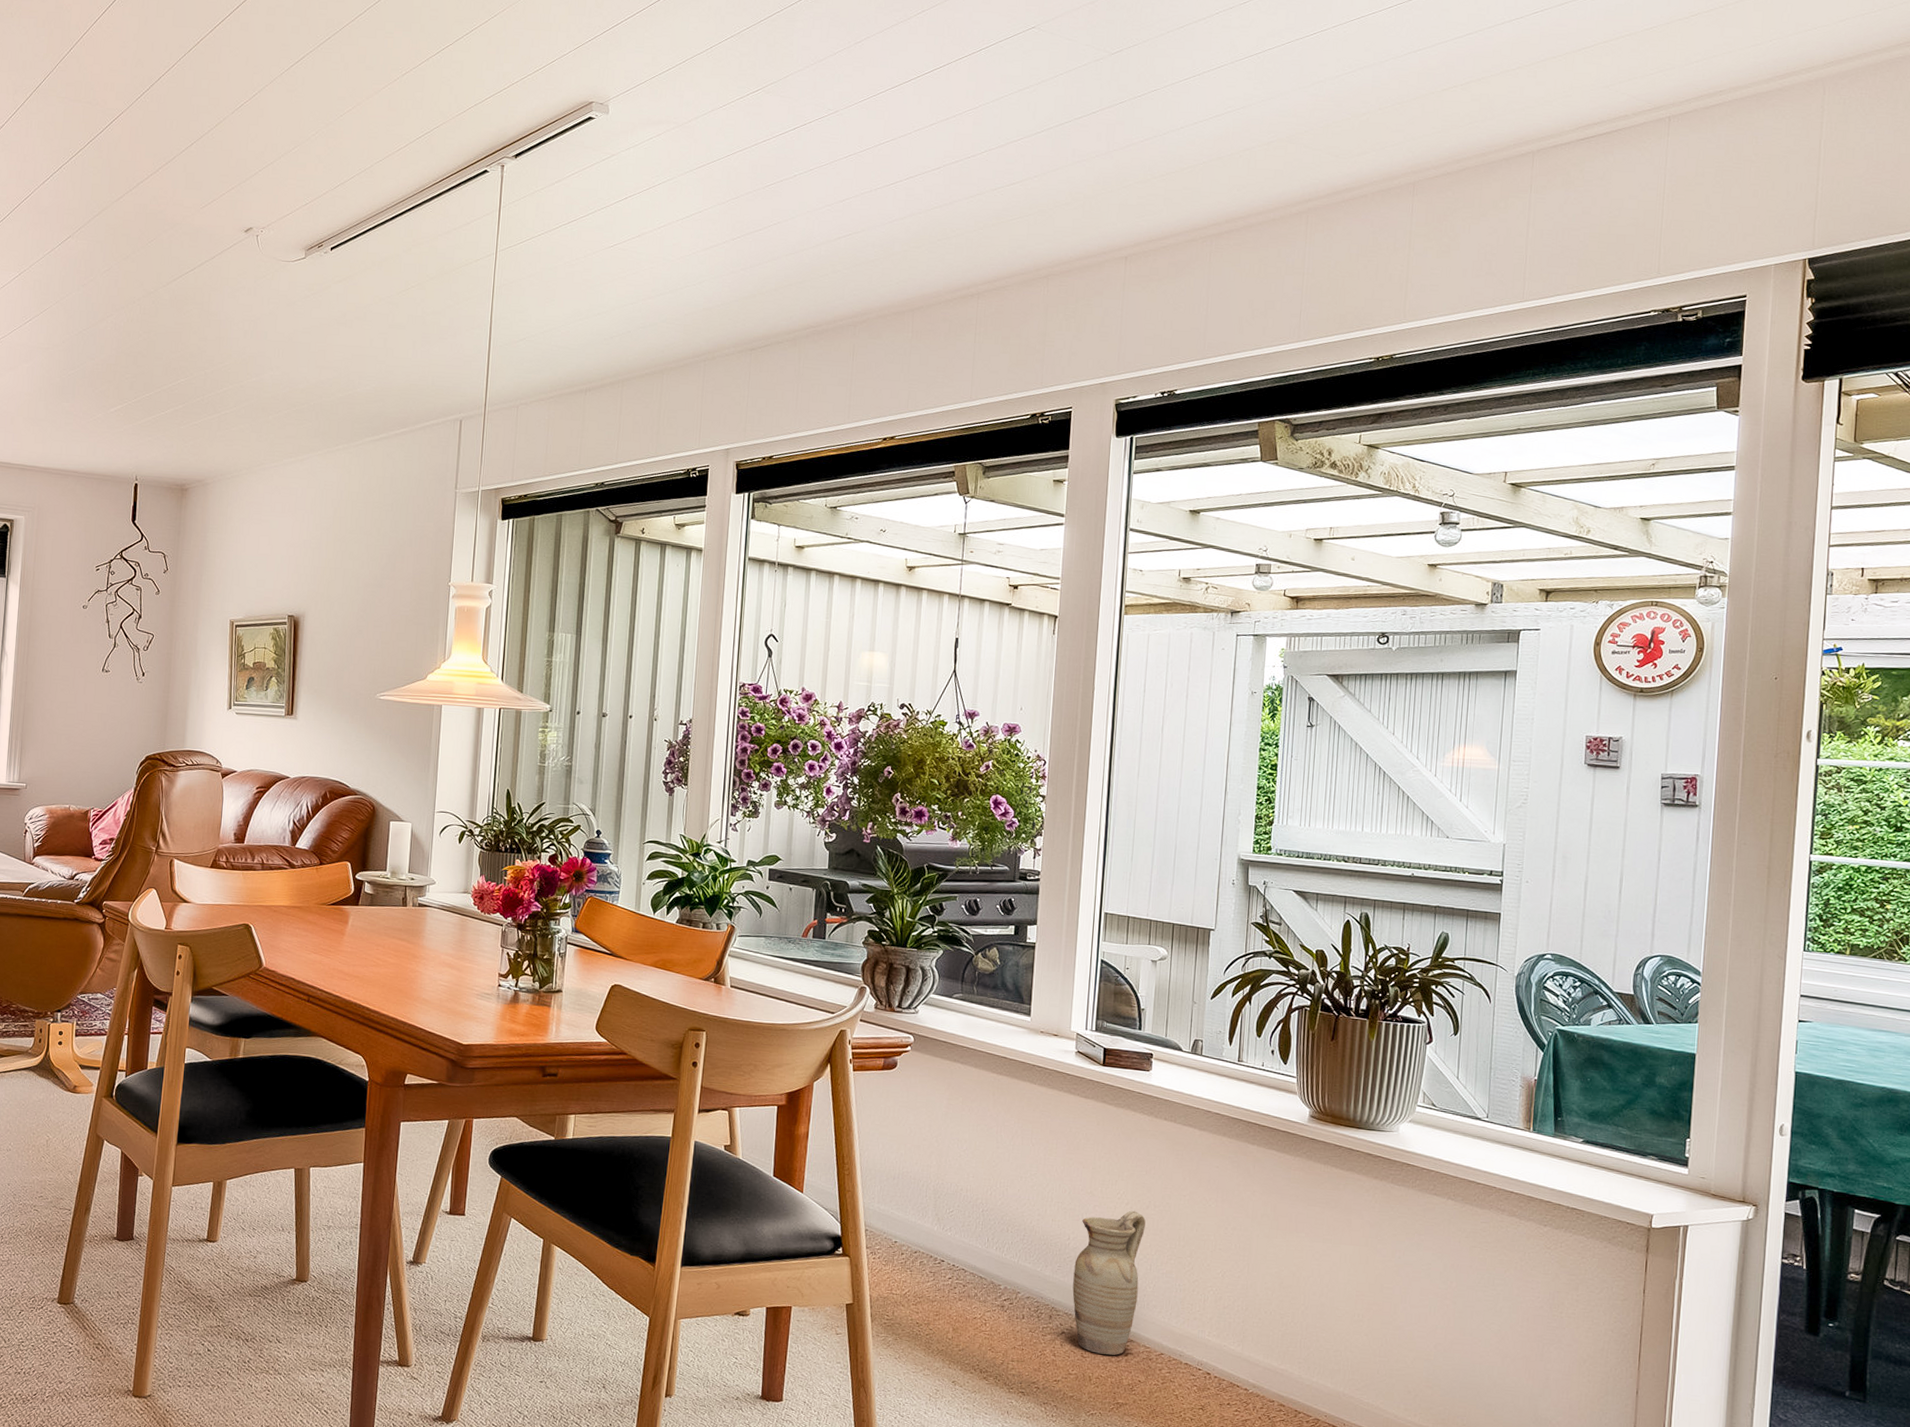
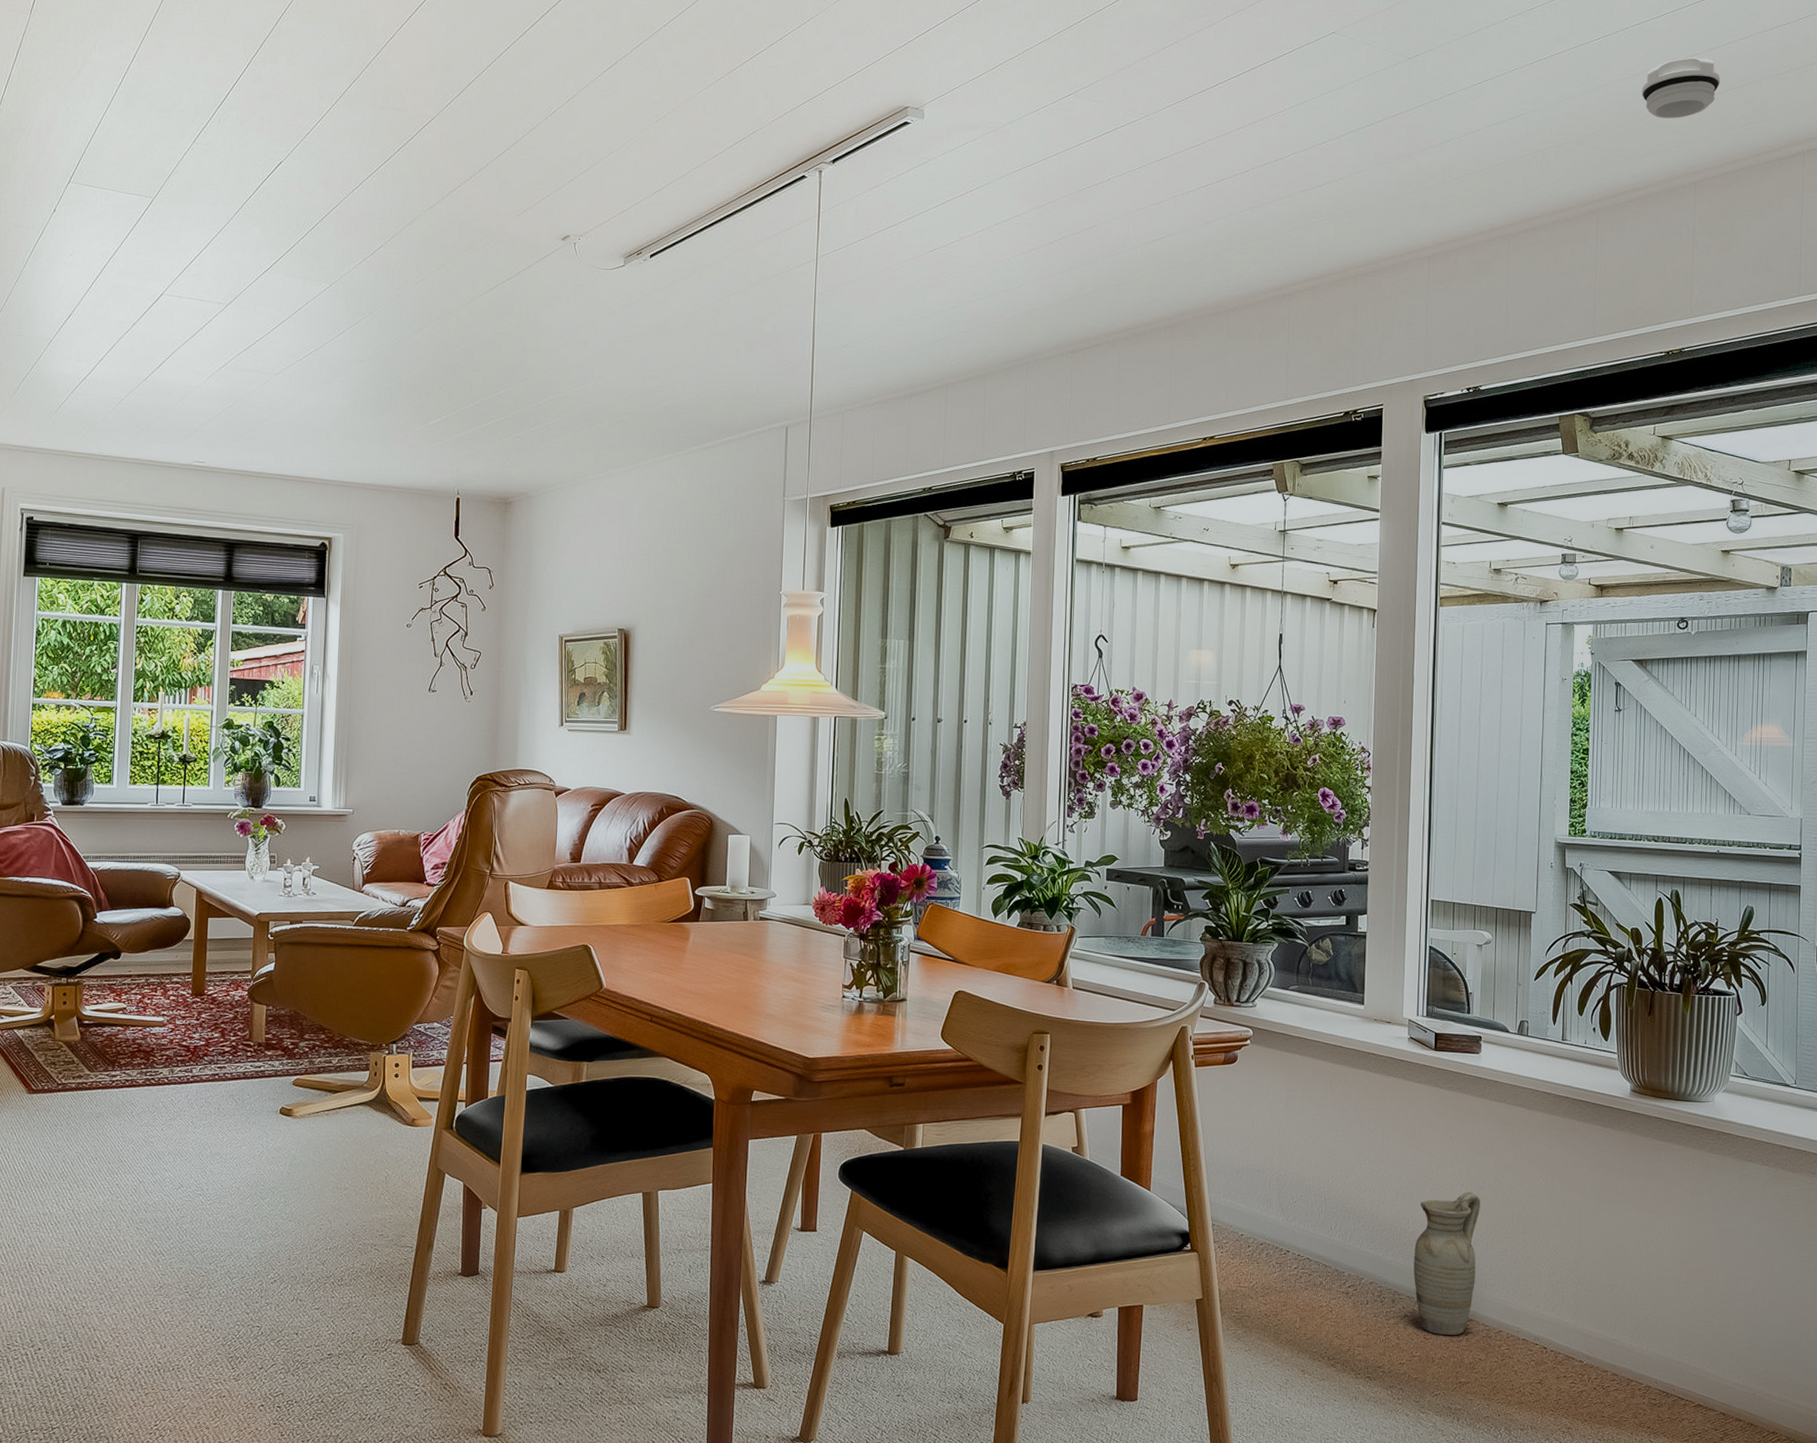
smoke detector: none [1359,53,1445,117] -> present [1642,57,1720,119]

